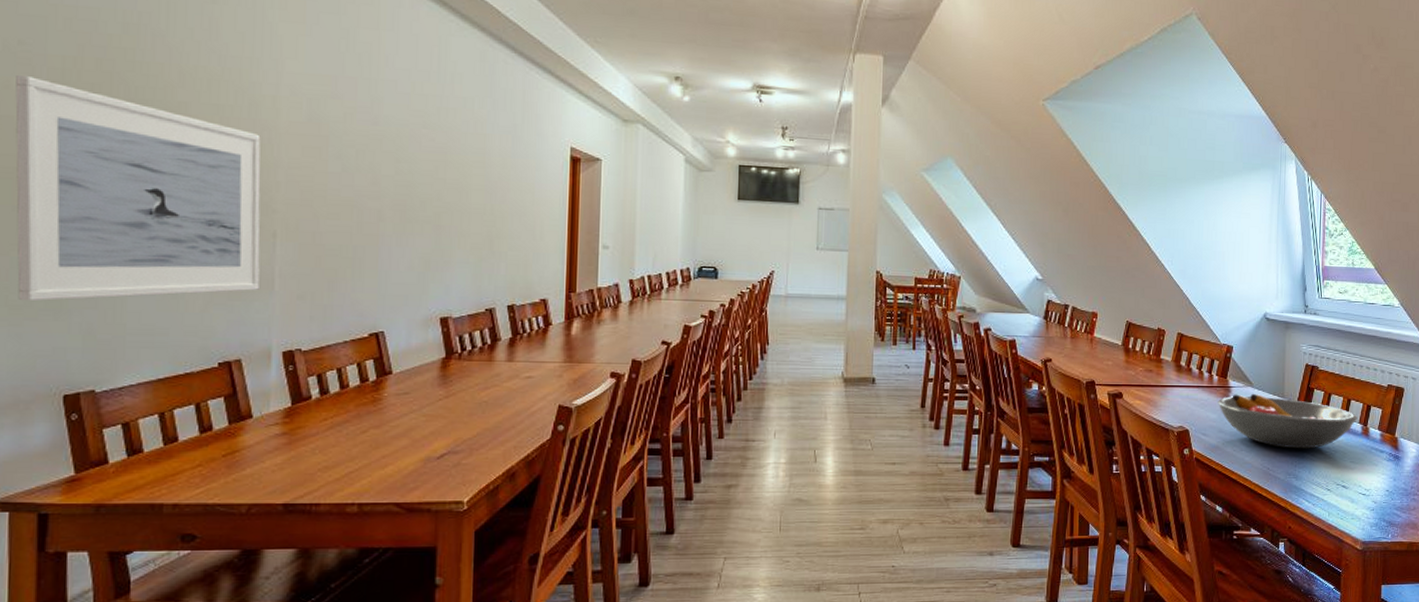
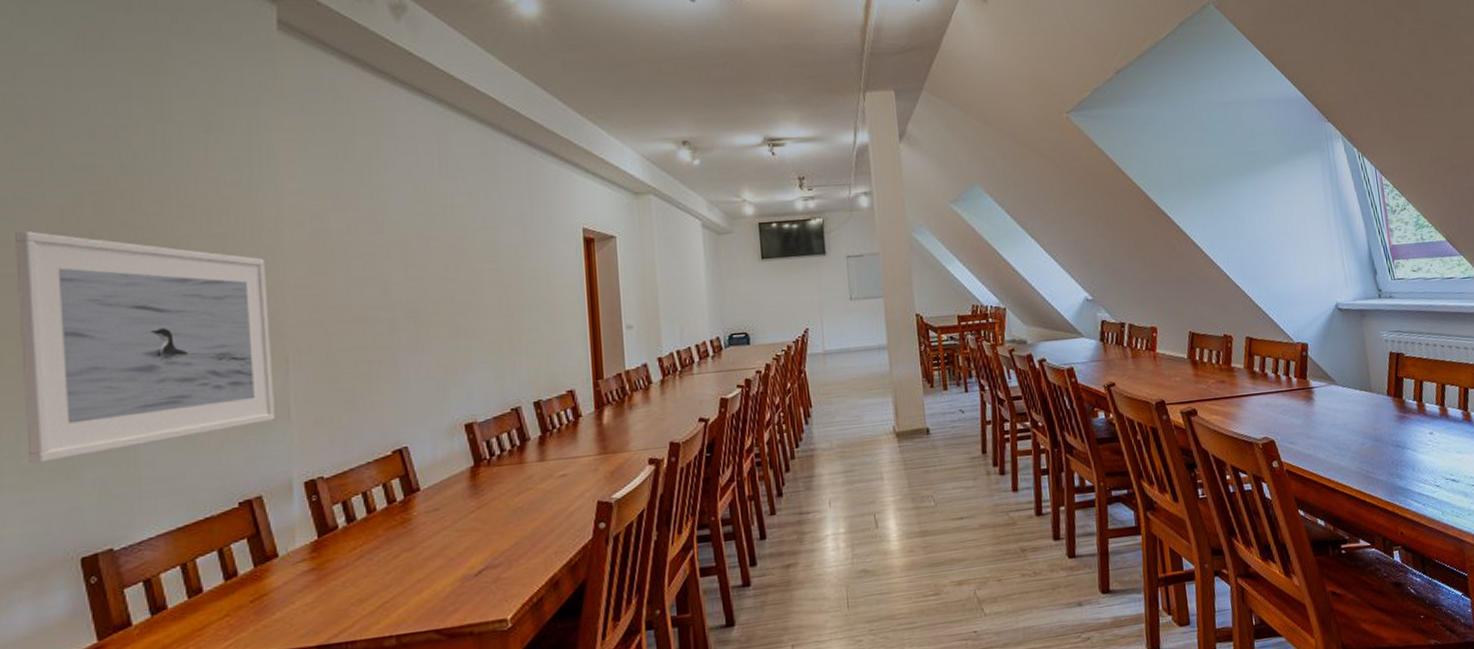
fruit bowl: present [1218,393,1358,449] -> none [1300,391,1456,446]

